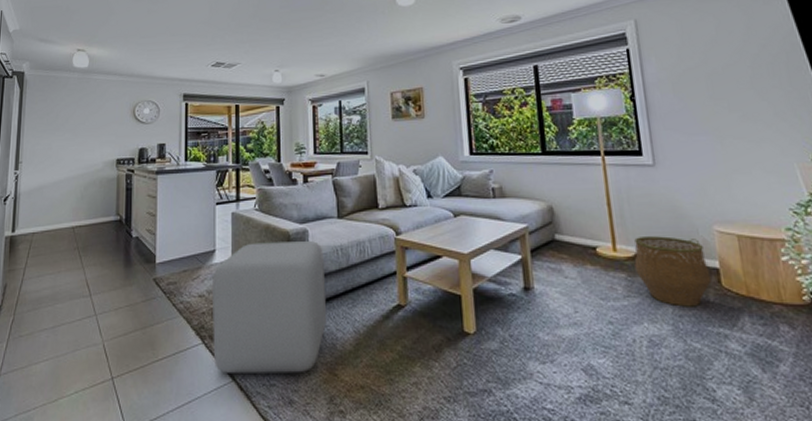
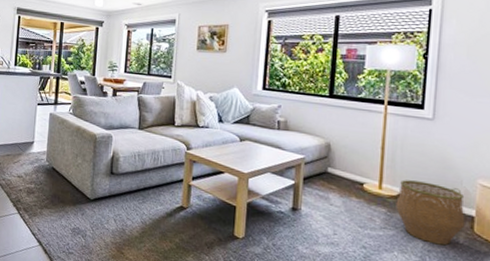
pouf: present [213,241,327,373] -> none [26,140,123,248]

